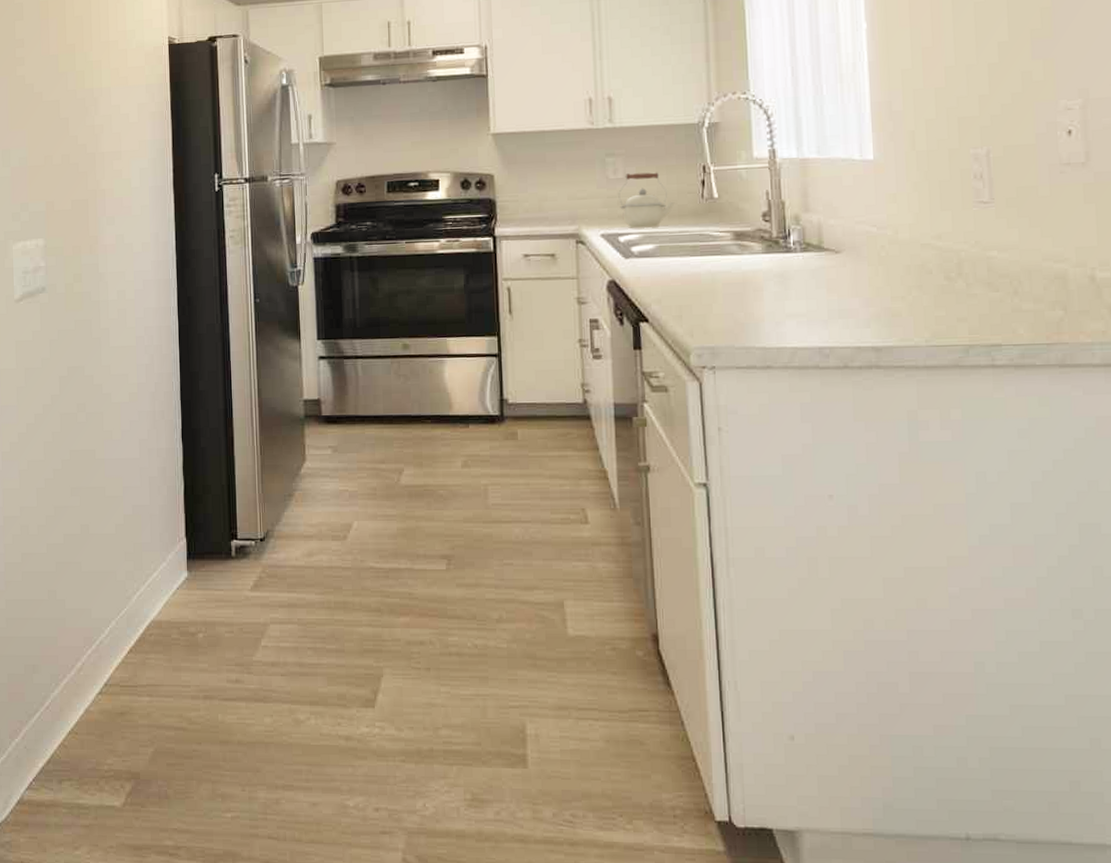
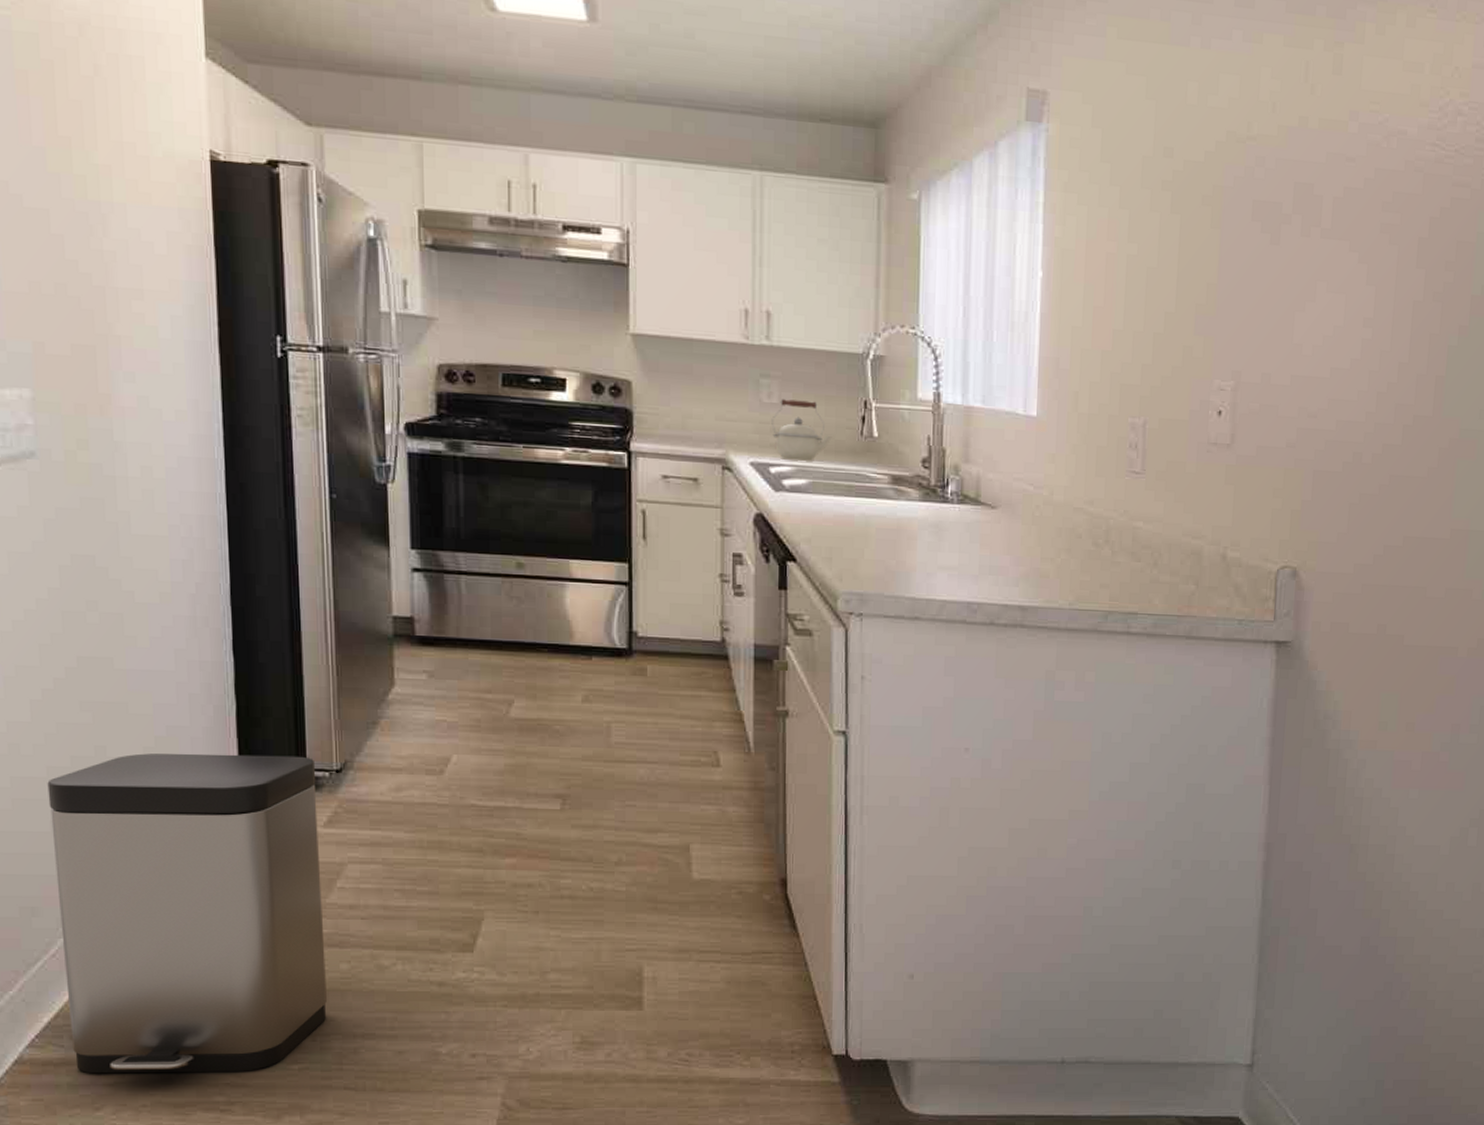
pedal bin: none [47,527,255,818] -> present [47,753,328,1074]

